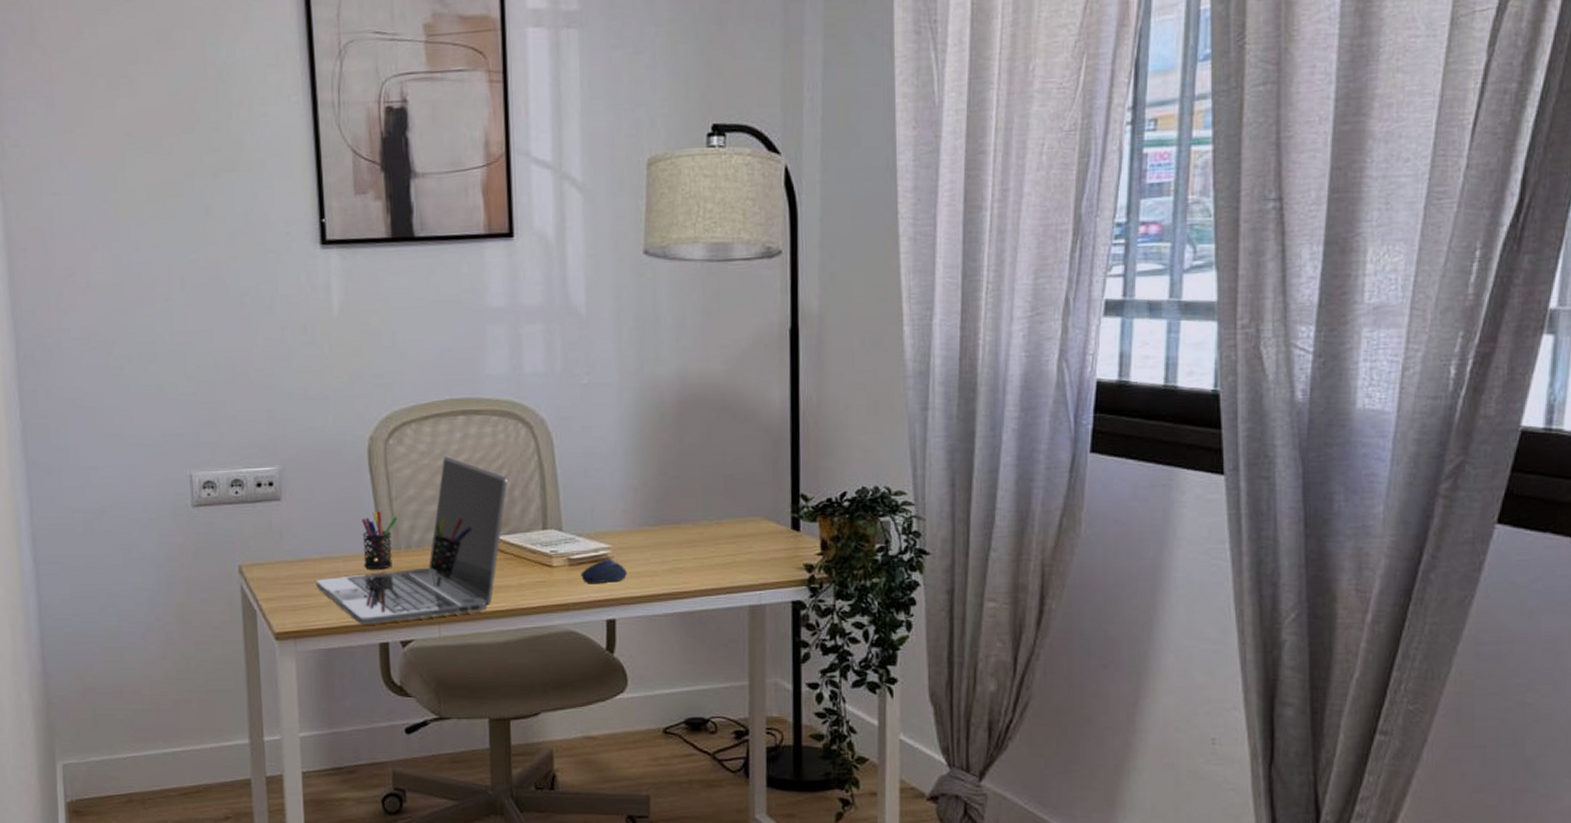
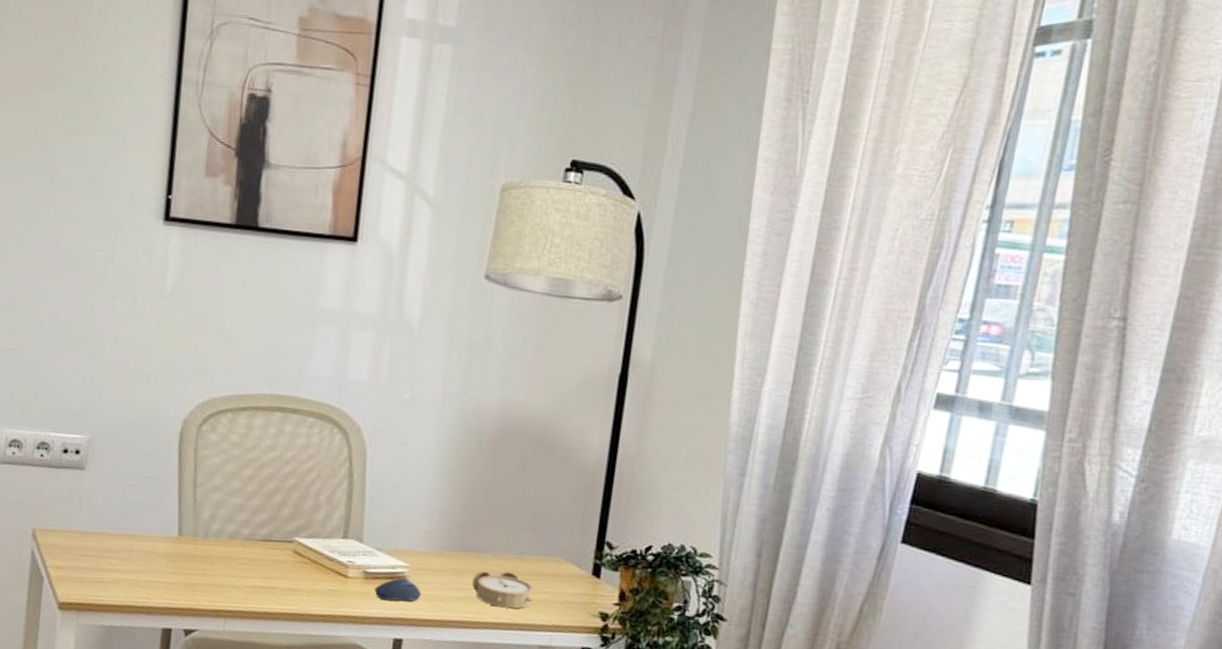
laptop: present [316,456,508,625] -> none [107,450,316,611]
pen holder: present [362,511,398,570] -> none [158,495,200,555]
alarm clock: none [675,538,737,574] -> present [472,571,534,609]

